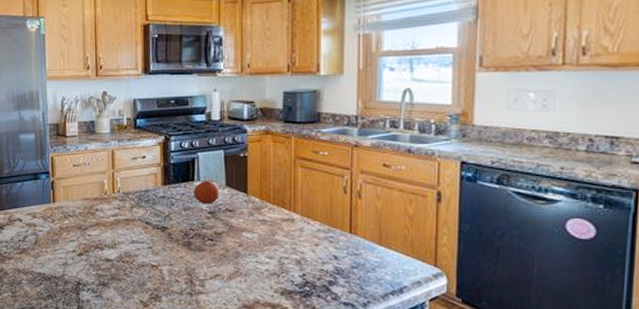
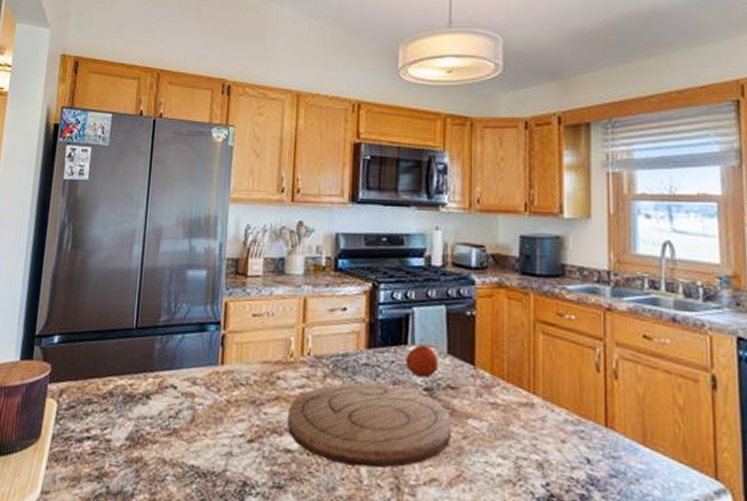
cutting board: none [105,210,231,269] -> present [287,382,452,469]

